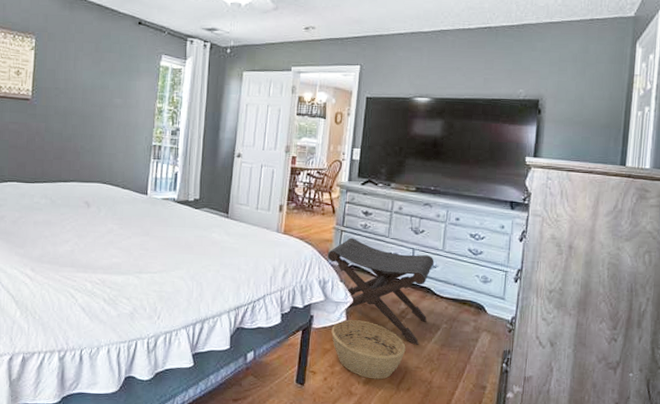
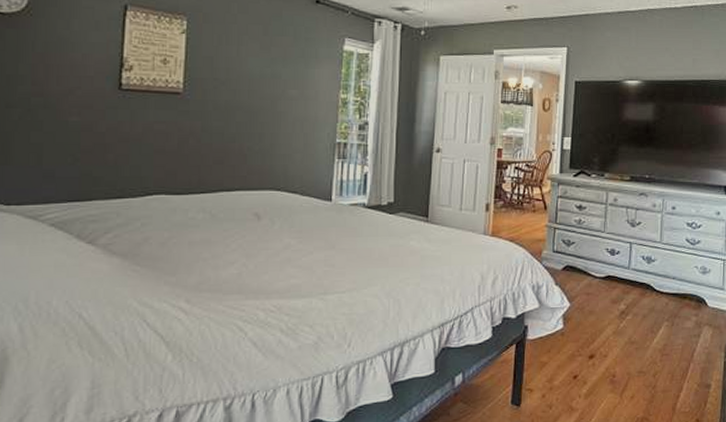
footstool: present [327,237,434,345] -> none [540,235,653,348]
basket: present [331,320,406,380] -> none [548,326,628,391]

